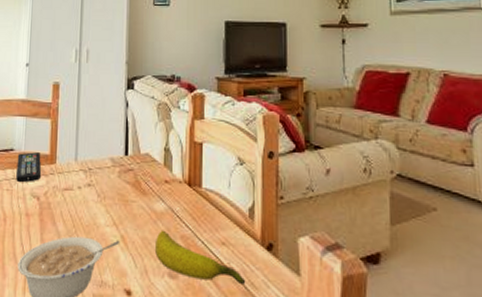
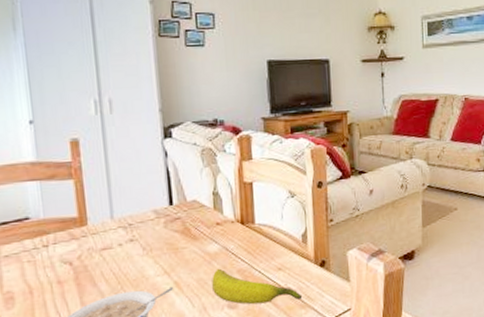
remote control: present [16,152,42,183] -> none [35,216,71,252]

